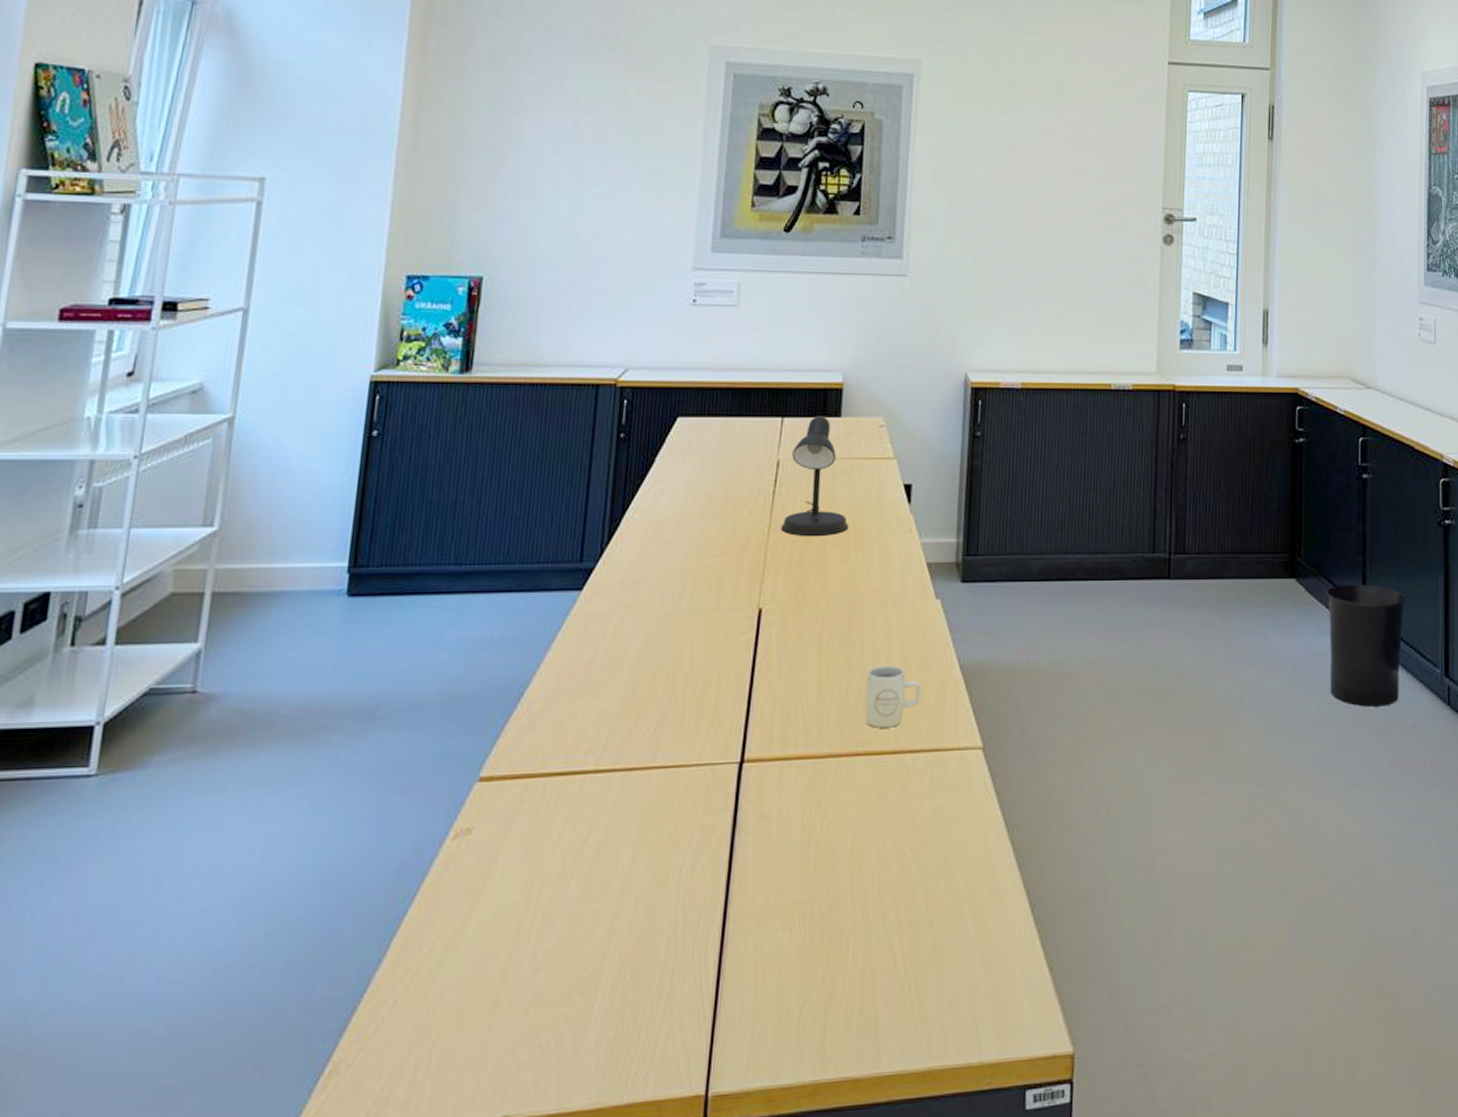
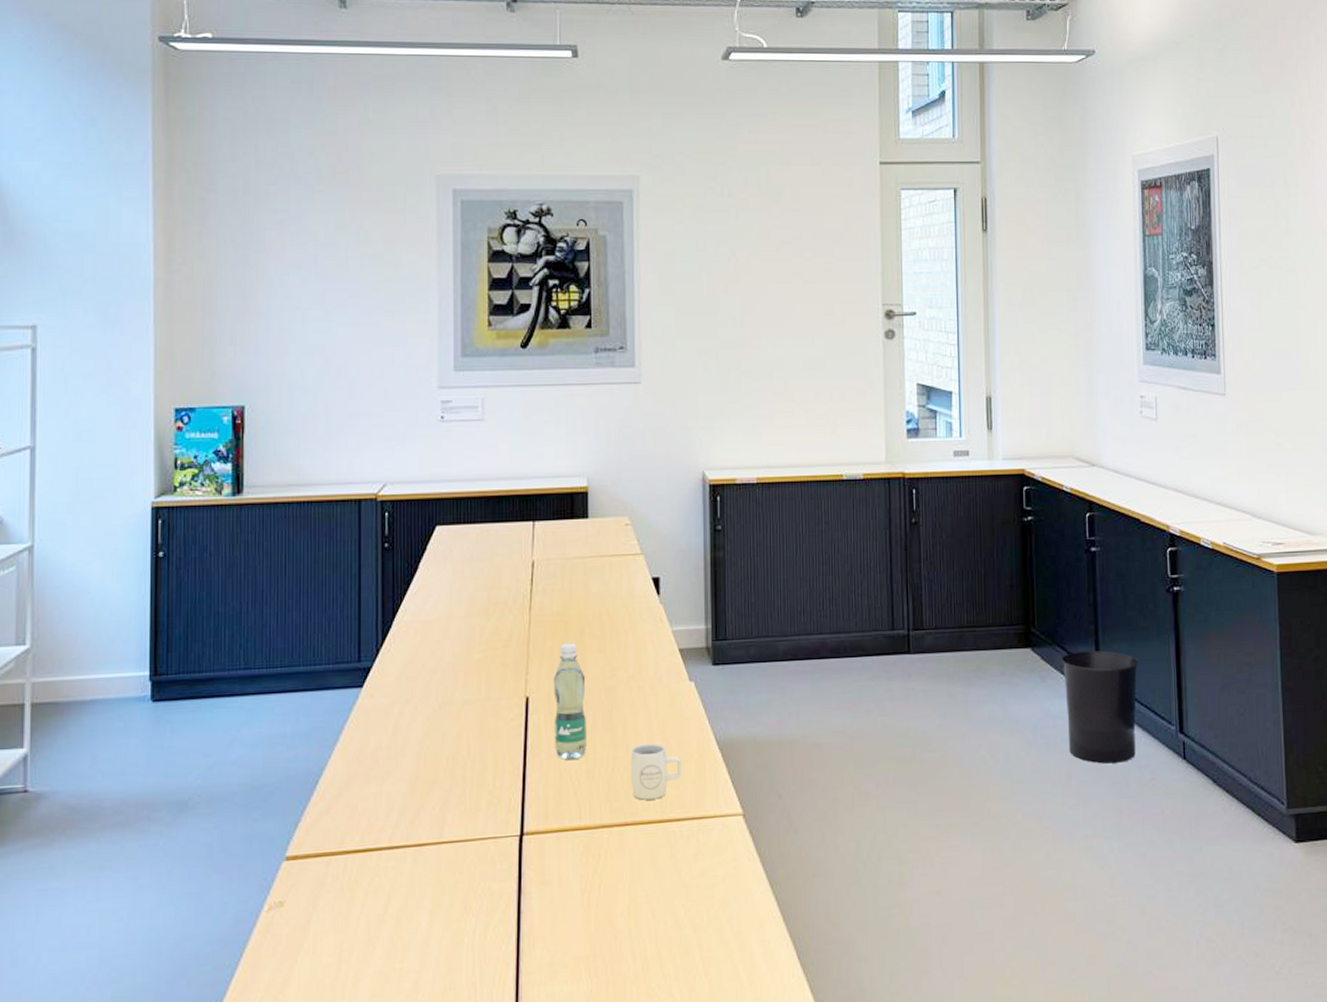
desk lamp: present [781,416,849,537] -> none [540,518,604,631]
bottle: none [786,551,825,681] -> present [553,643,586,760]

